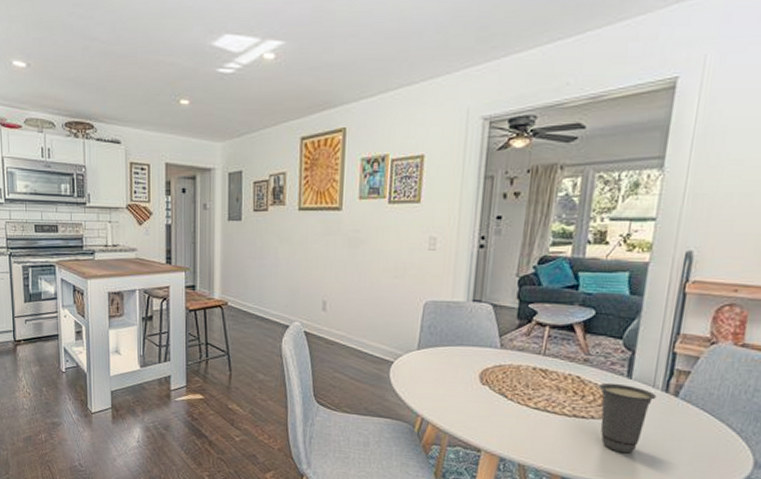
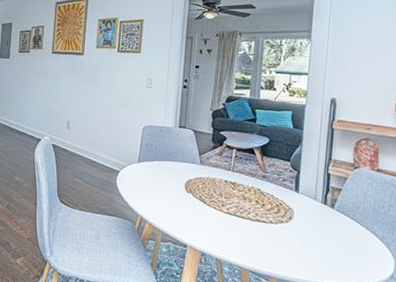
cup: present [599,382,657,454] -> none [275,195,318,253]

